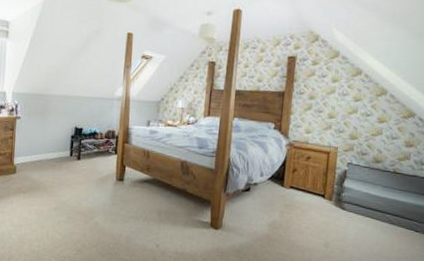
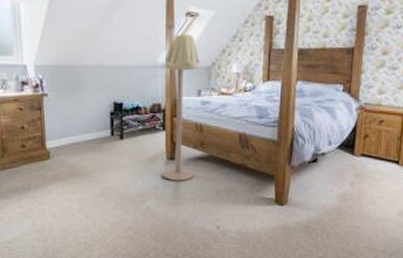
floor lamp: none [111,72,151,201] -> present [162,33,200,181]

